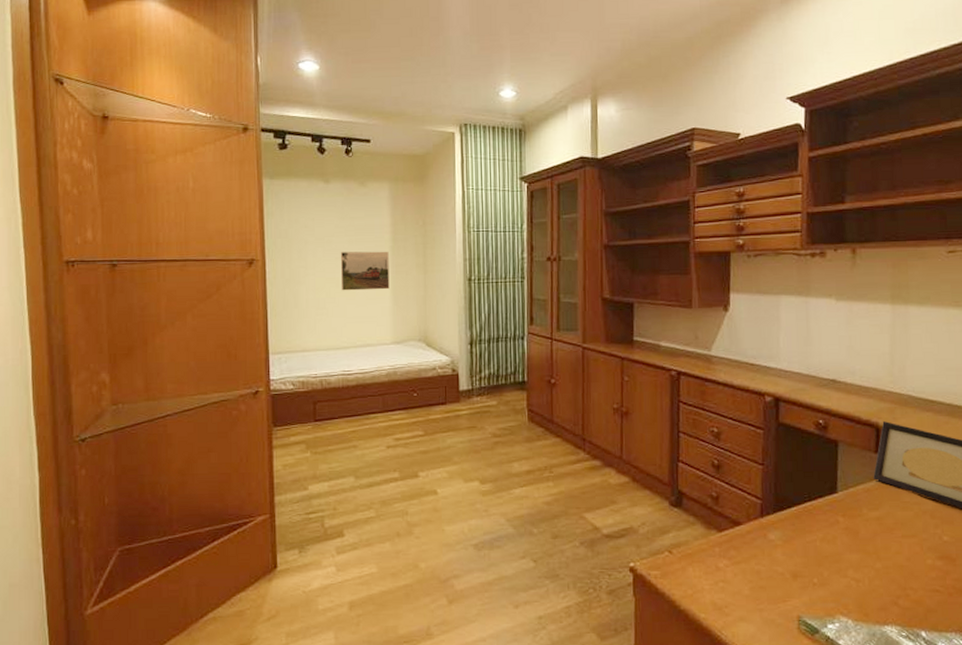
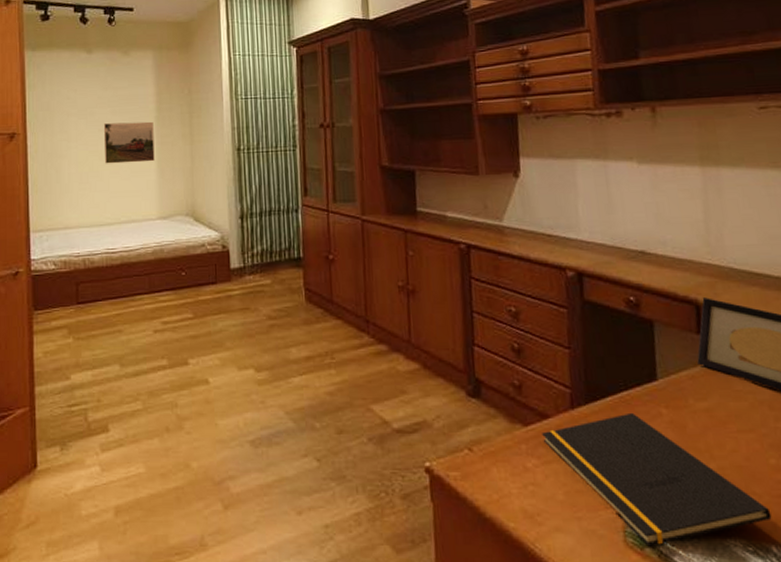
notepad: none [734,520,924,632] -> present [542,412,772,545]

